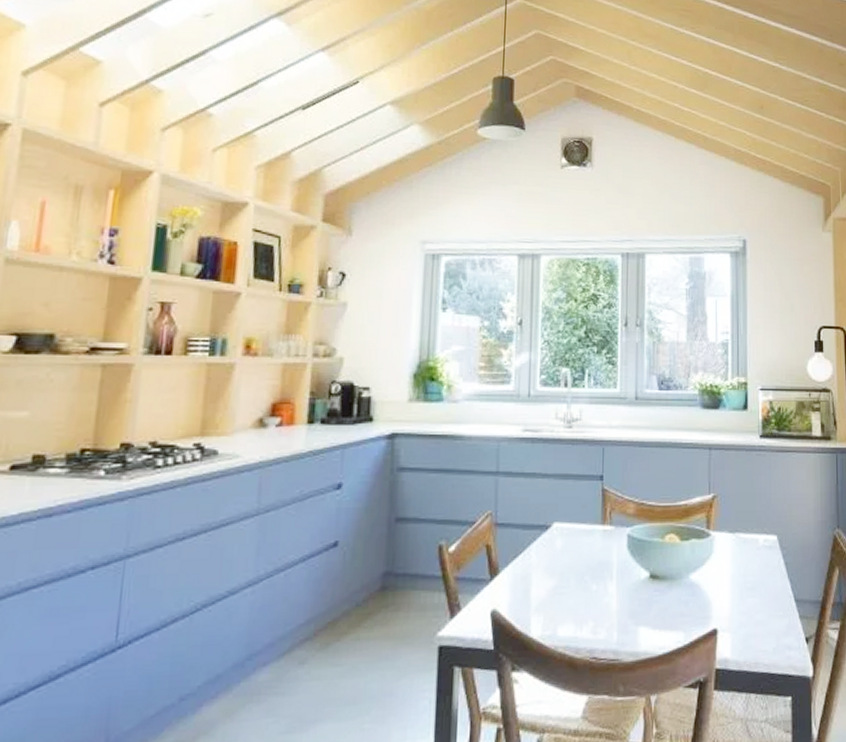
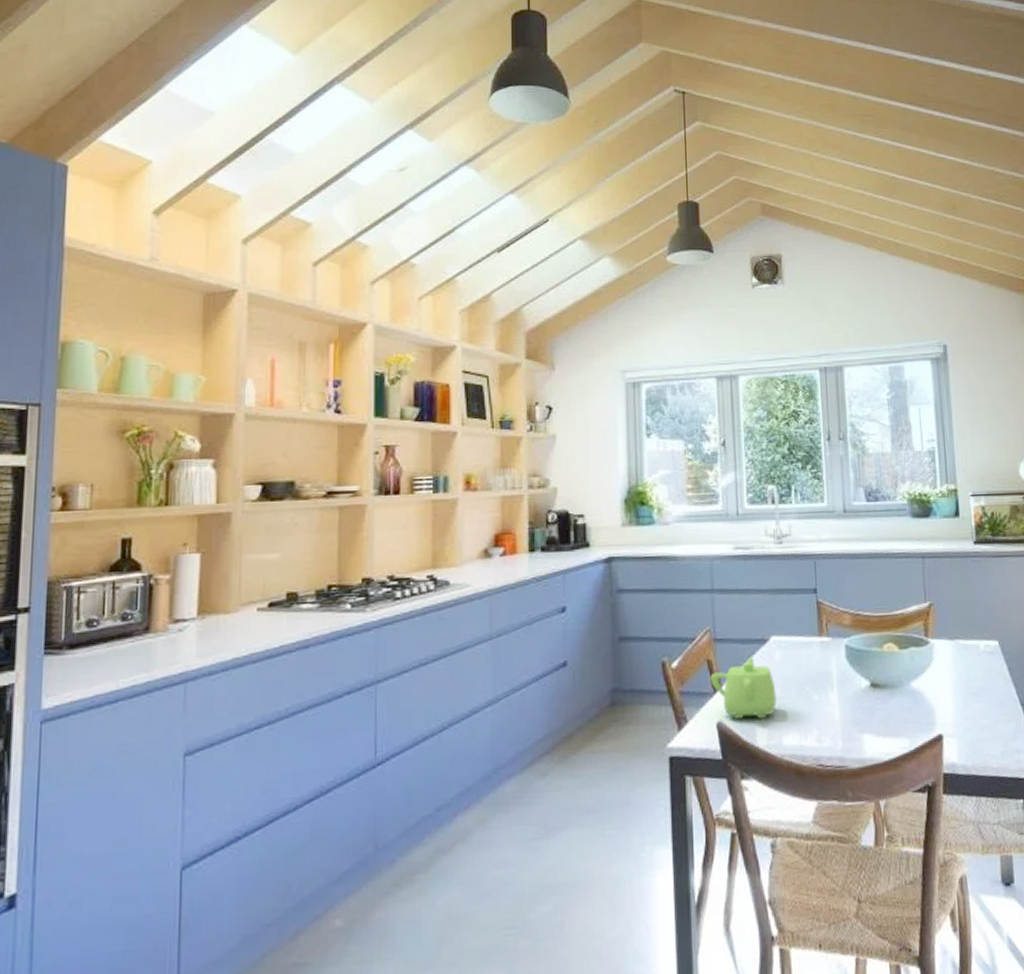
teapot: none [488,543,555,608] -> present [710,656,777,719]

